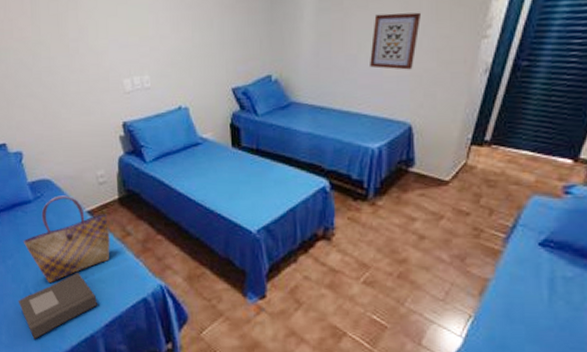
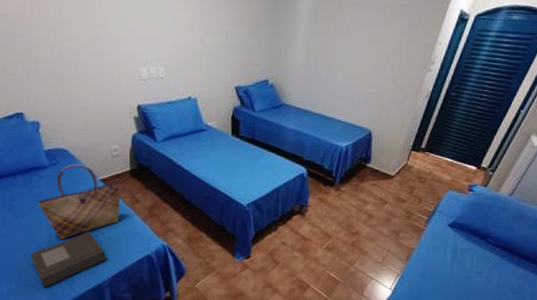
wall art: present [370,12,420,70] -> none [345,42,386,89]

